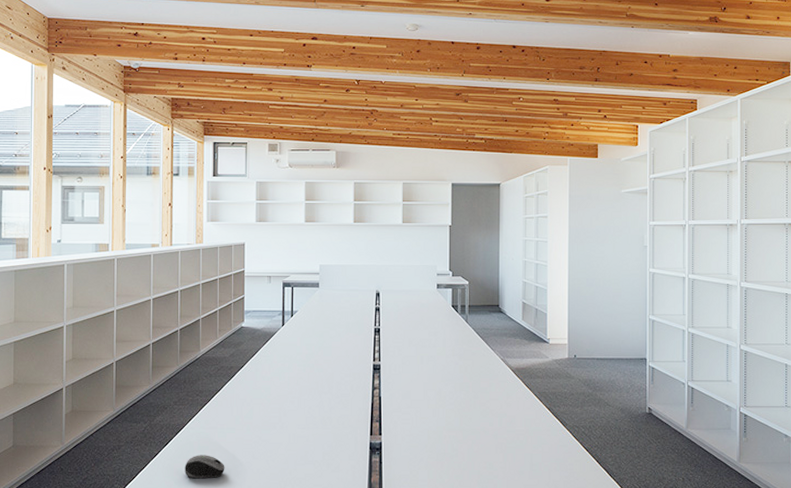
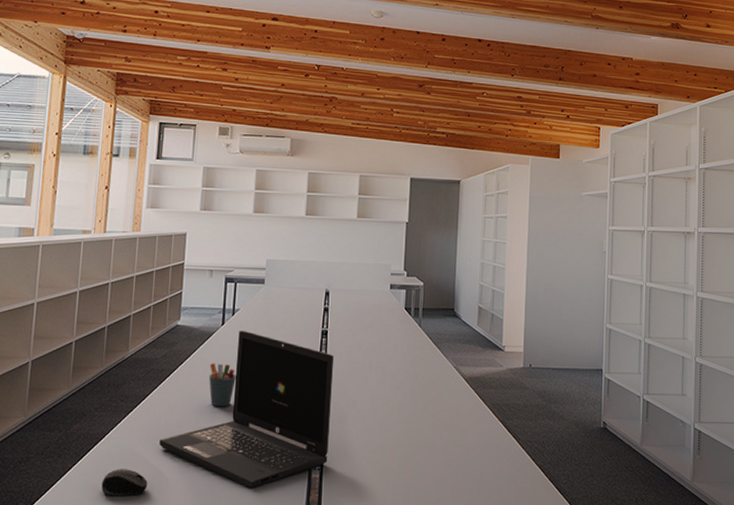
laptop: none [233,330,387,471] -> present [159,330,334,489]
pen holder: none [274,360,298,400] -> present [209,363,236,407]

